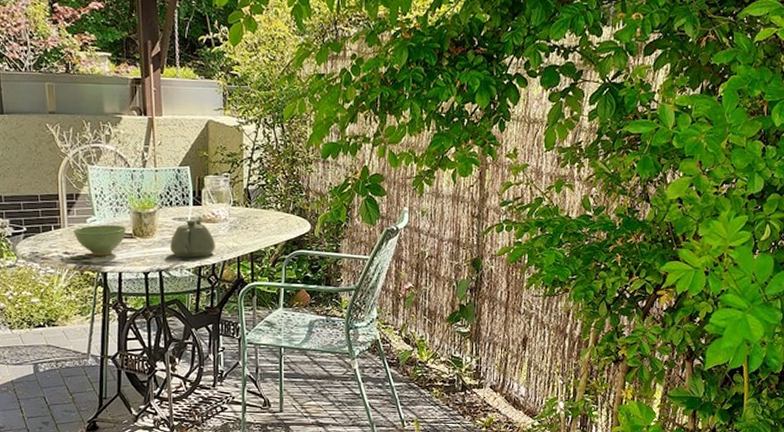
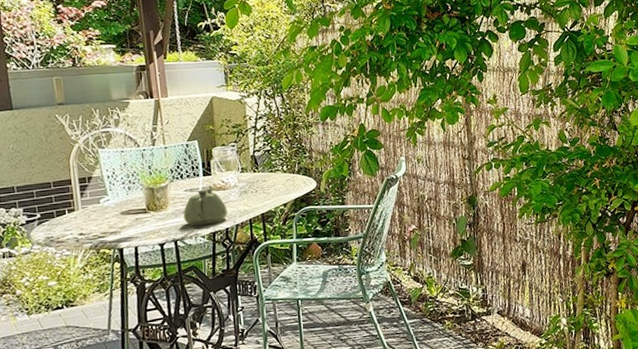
bowl: present [72,224,126,255] -> none [86,202,140,234]

